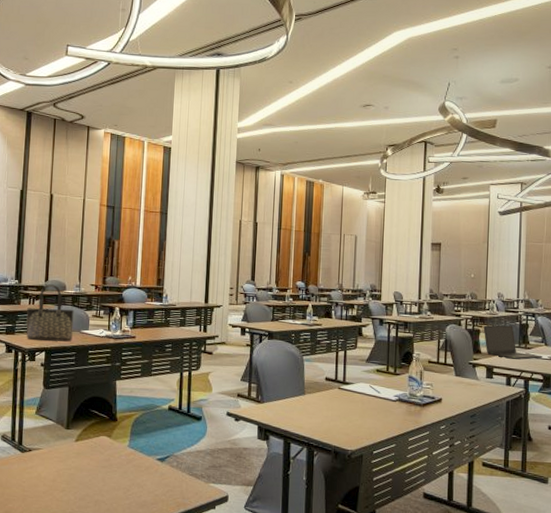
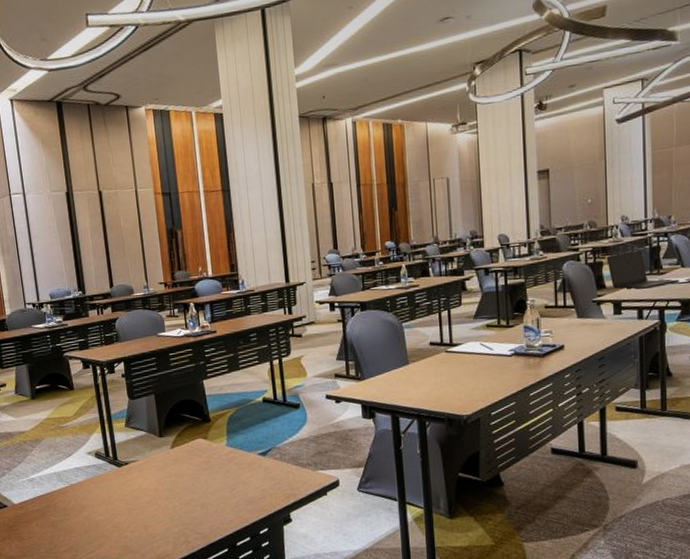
tote bag: present [26,284,74,342] -> none [97,289,150,352]

